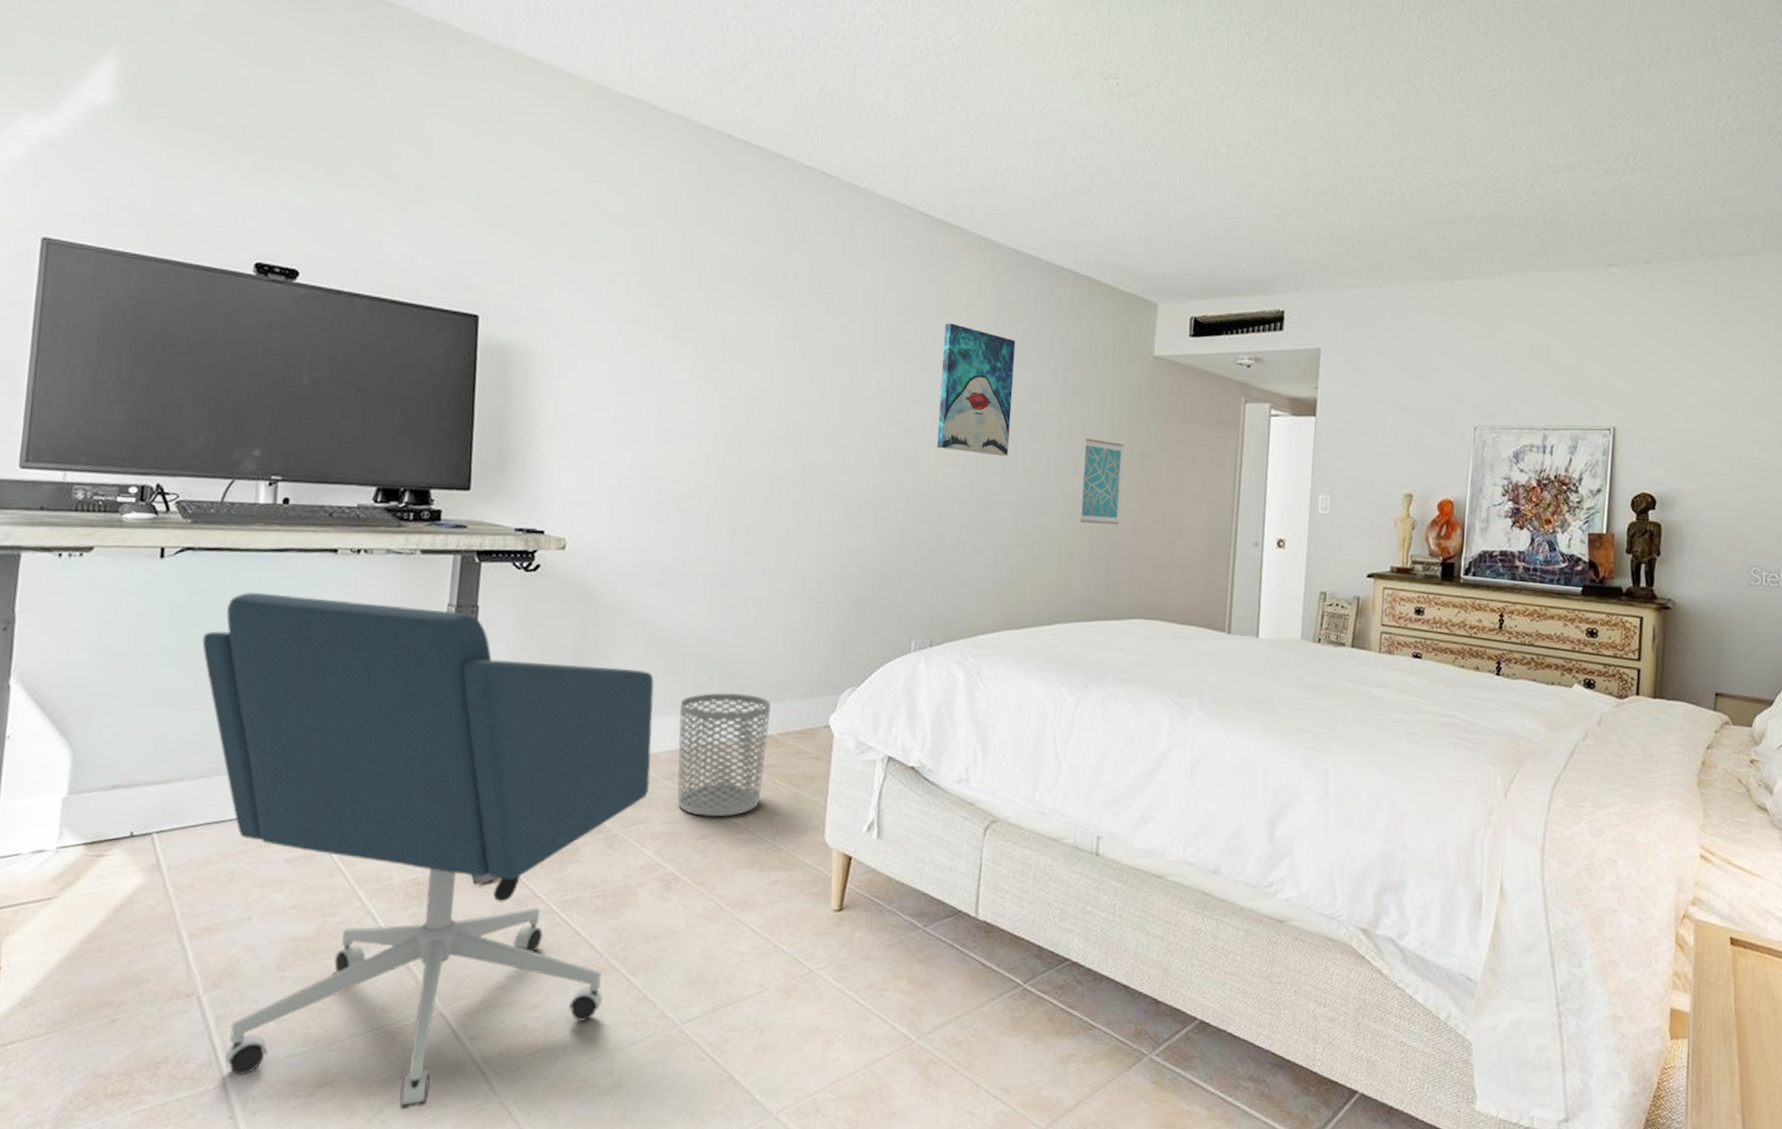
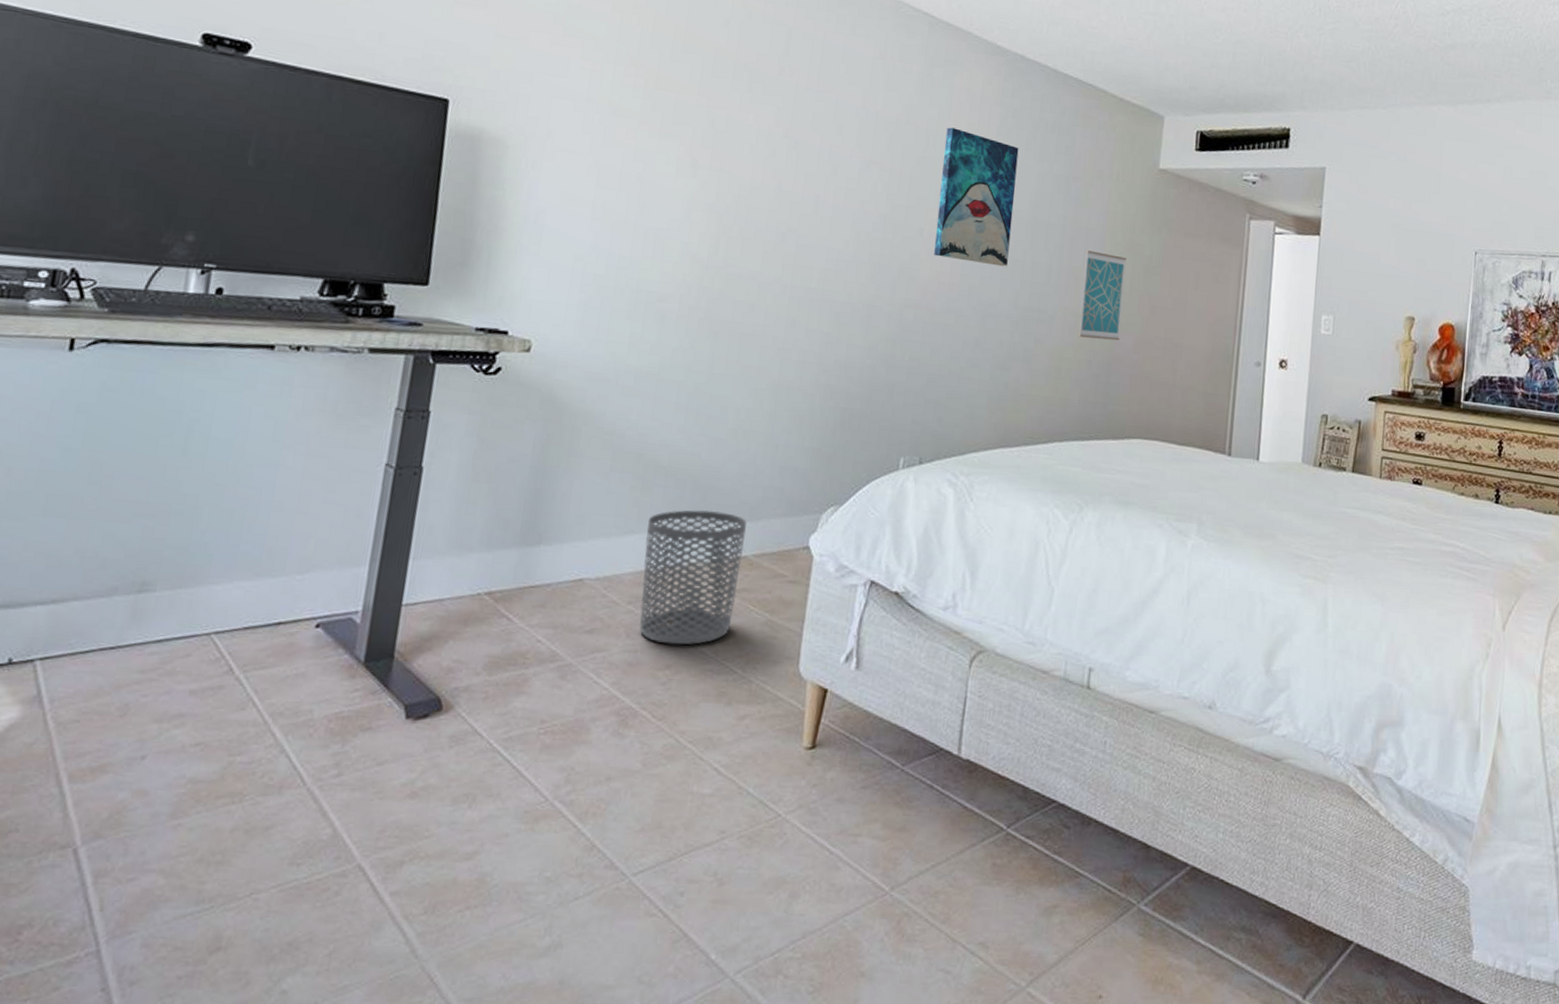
office chair: present [202,592,654,1110] -> none [101,390,620,978]

